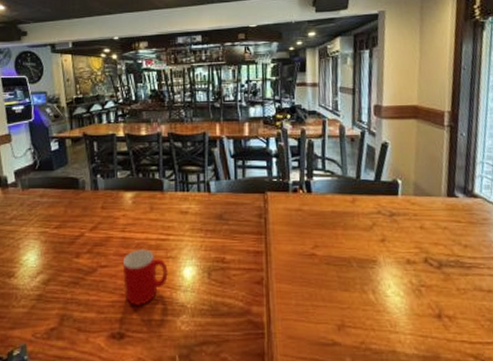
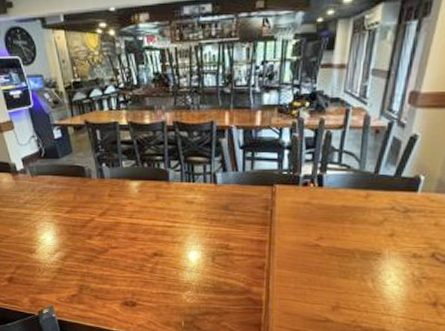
cup: present [122,248,168,306] -> none [131,233,174,281]

